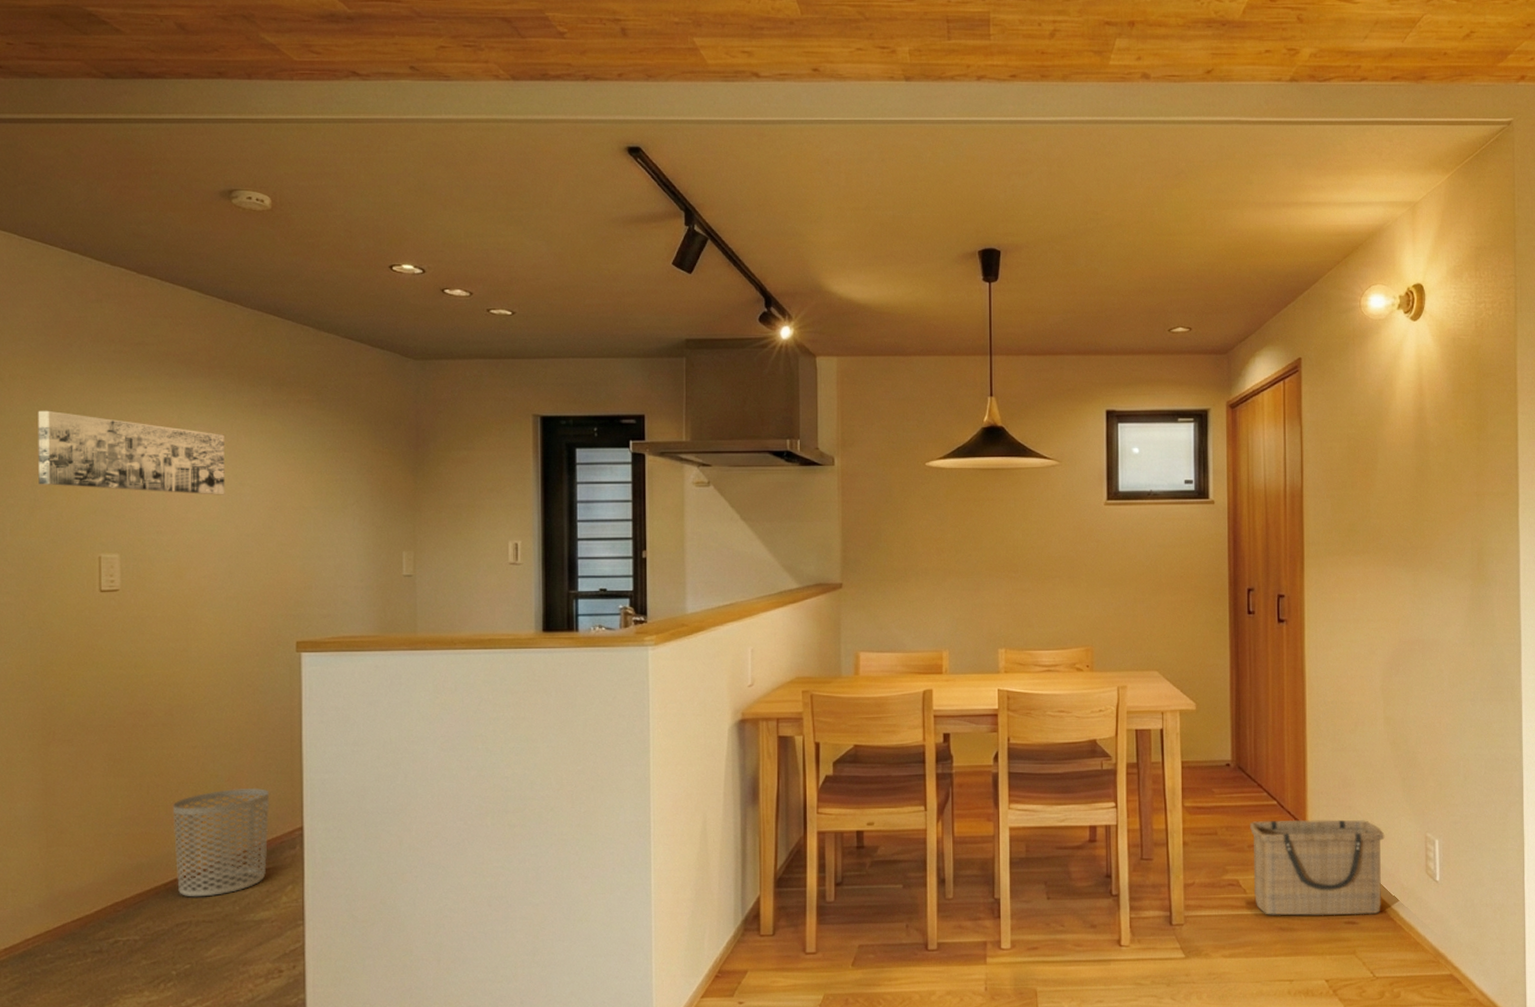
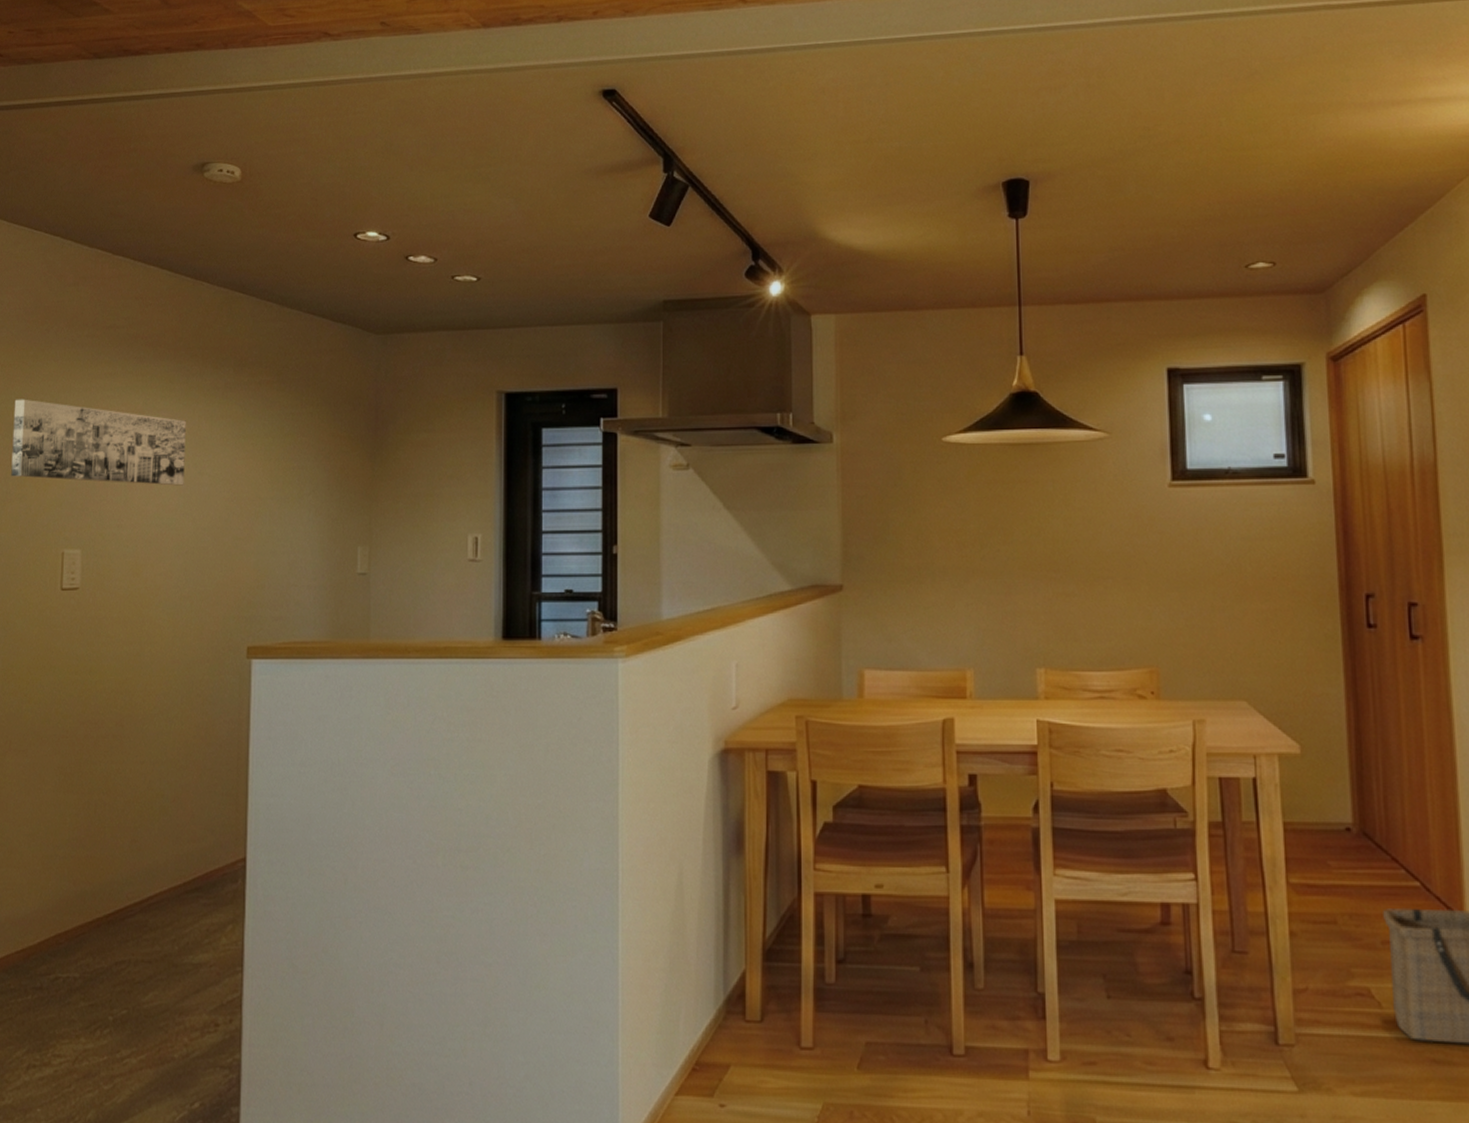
waste bin: present [172,787,270,897] -> none [118,810,214,933]

